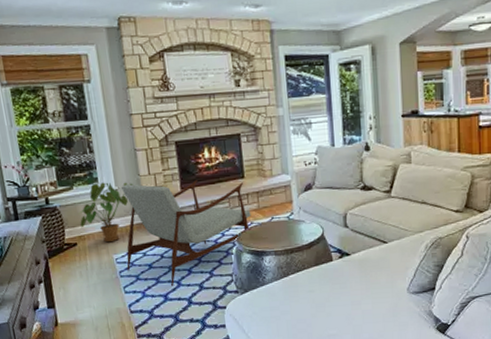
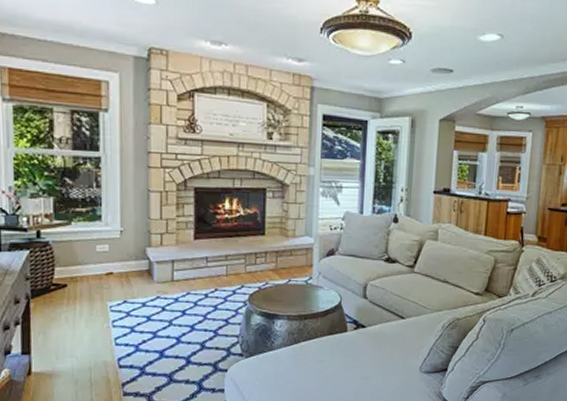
house plant: present [79,182,133,243] -> none [74,221,141,288]
armchair: present [121,180,251,287] -> none [121,226,267,343]

